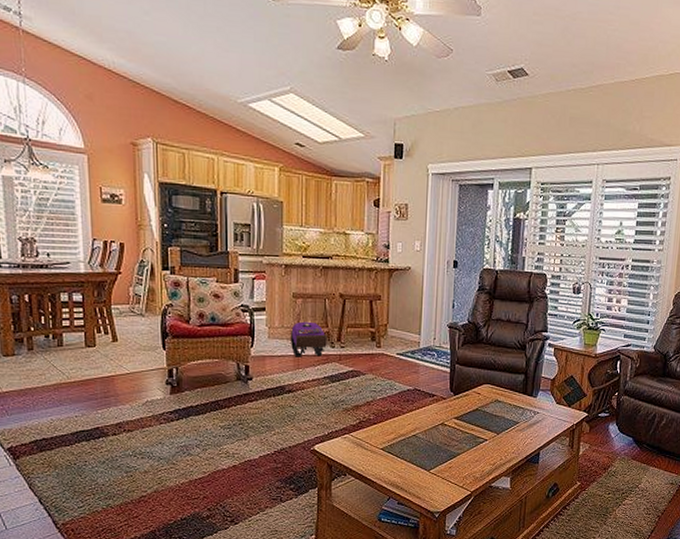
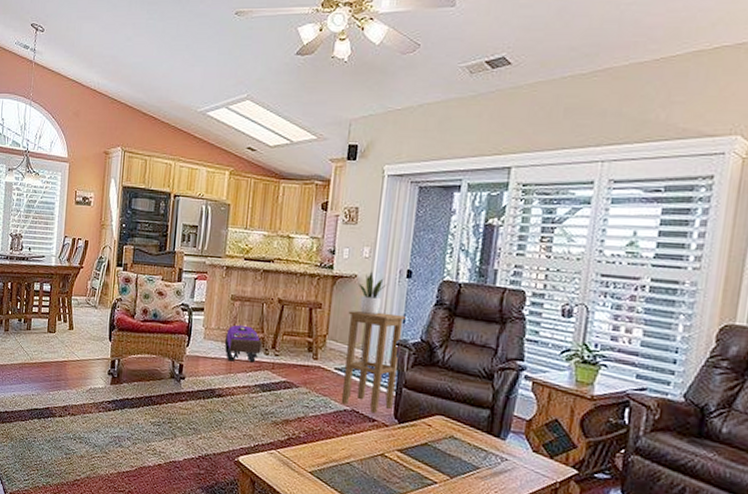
stool: none [404,299,454,390] -> present [341,310,406,414]
potted plant: none [411,263,437,302] -> present [357,271,387,315]

